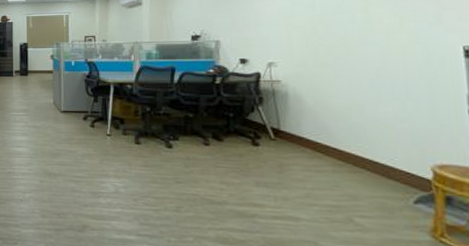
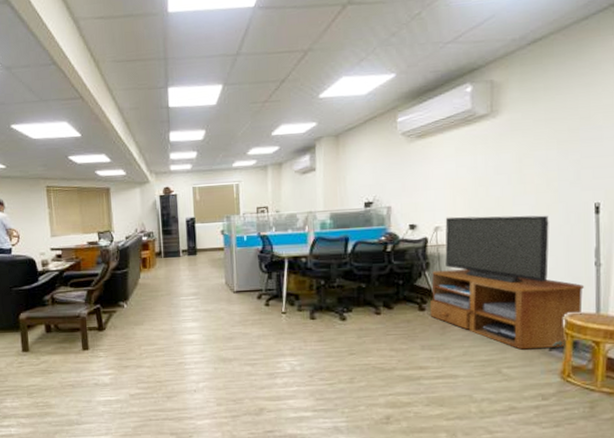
tv stand: none [264,53,455,202] -> present [429,215,584,350]

